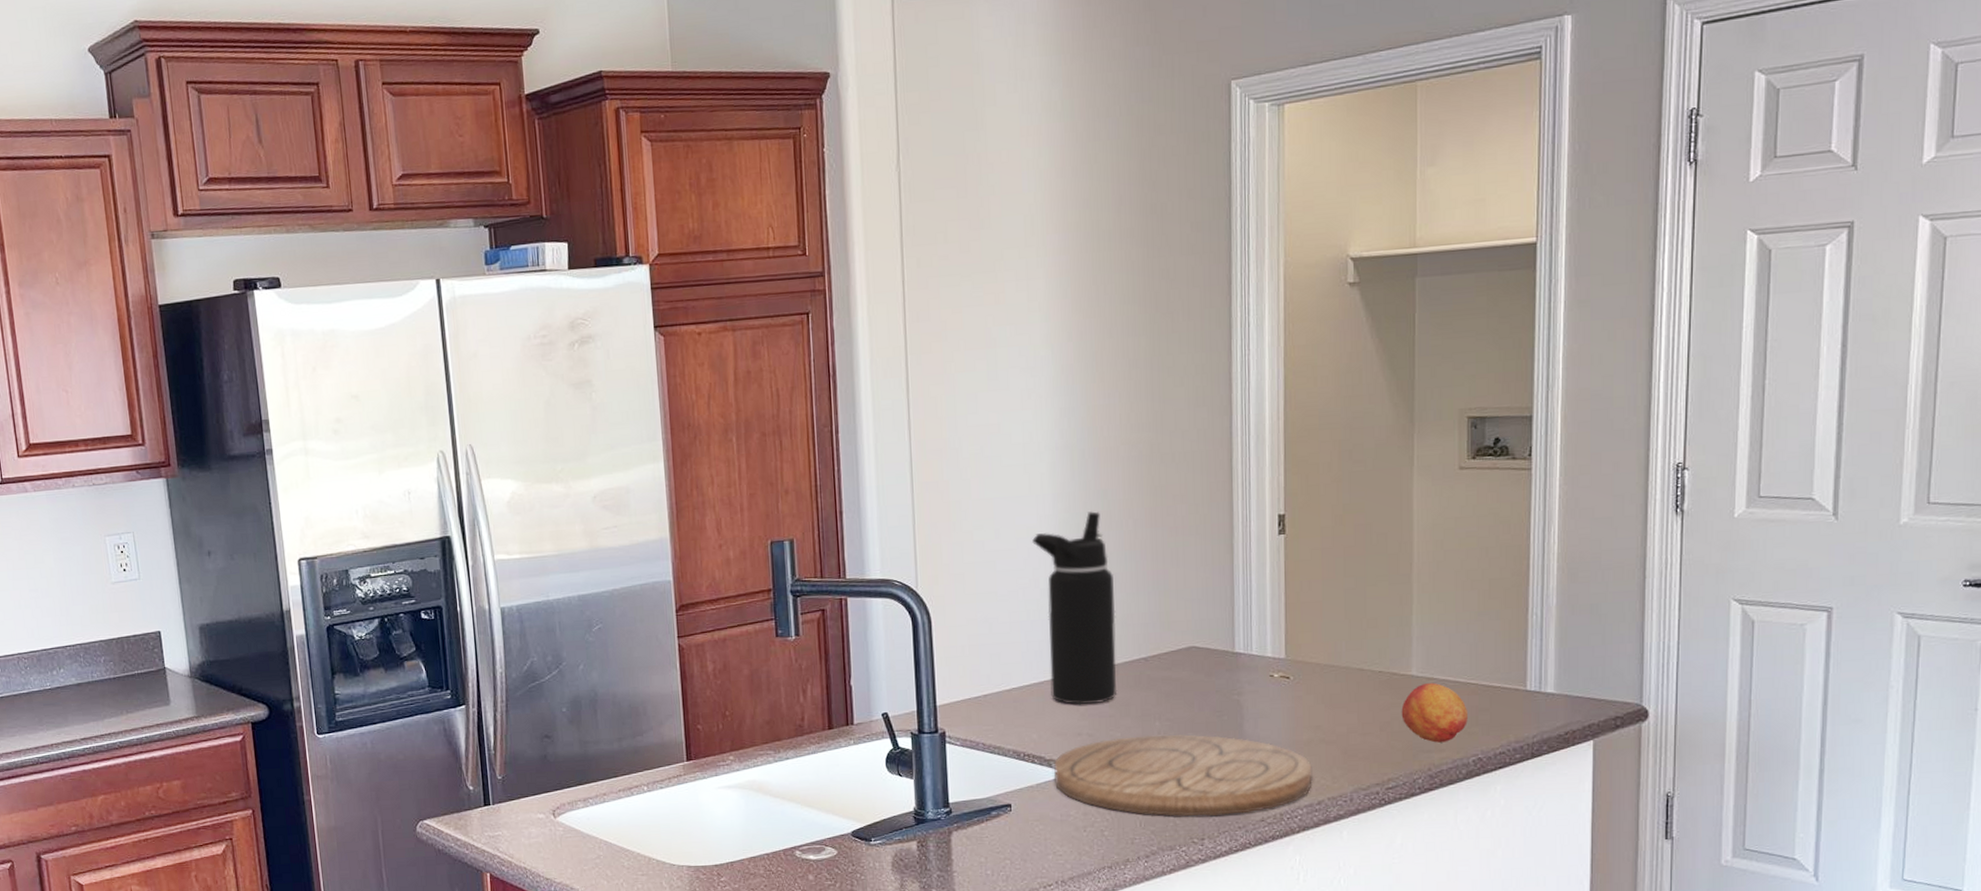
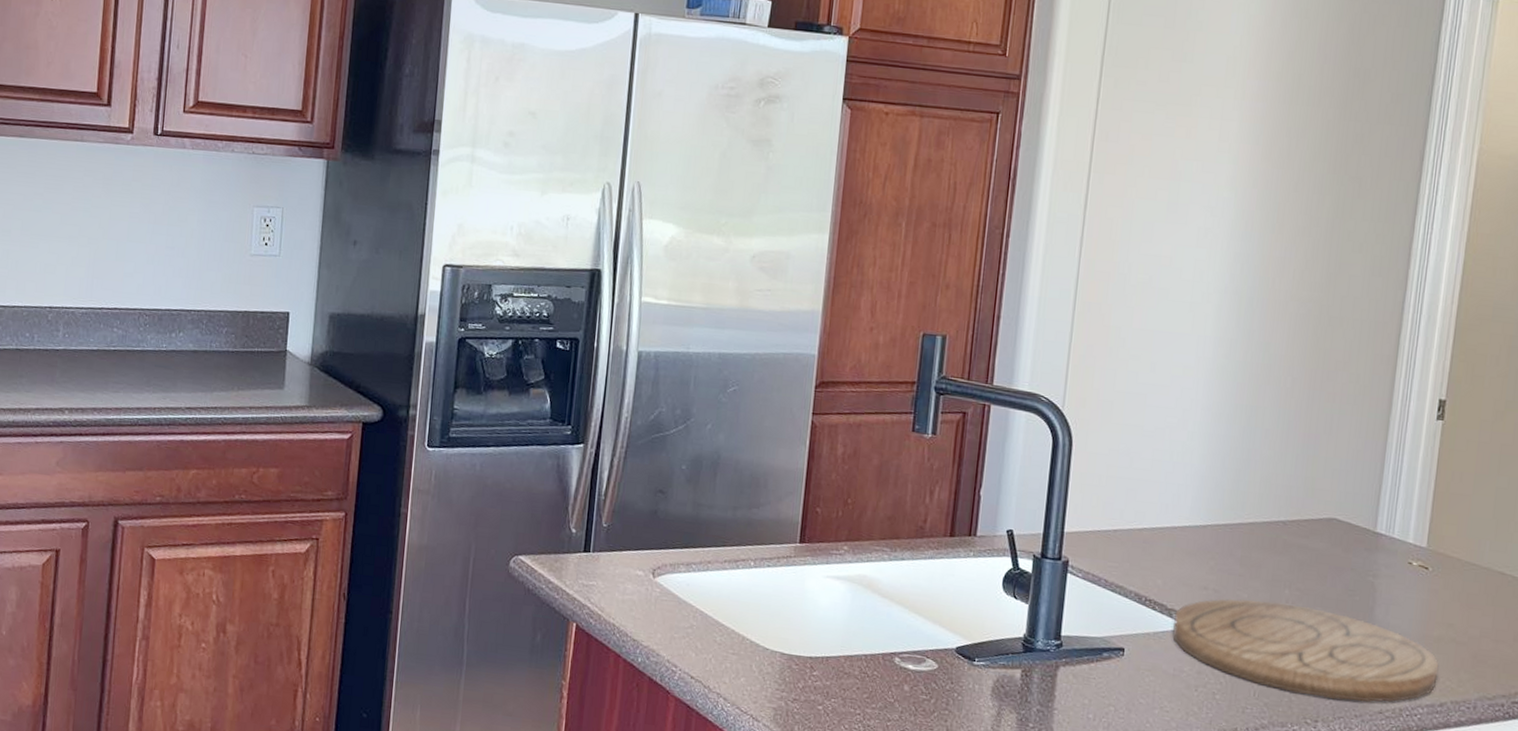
water bottle: present [1032,511,1118,705] -> none [1182,361,1264,560]

